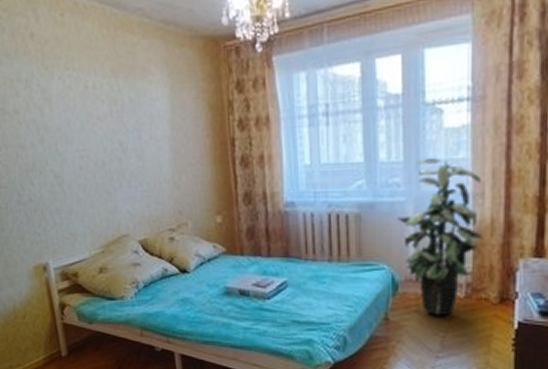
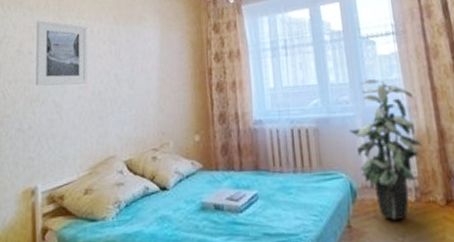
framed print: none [17,71,88,153] -> present [35,20,87,86]

